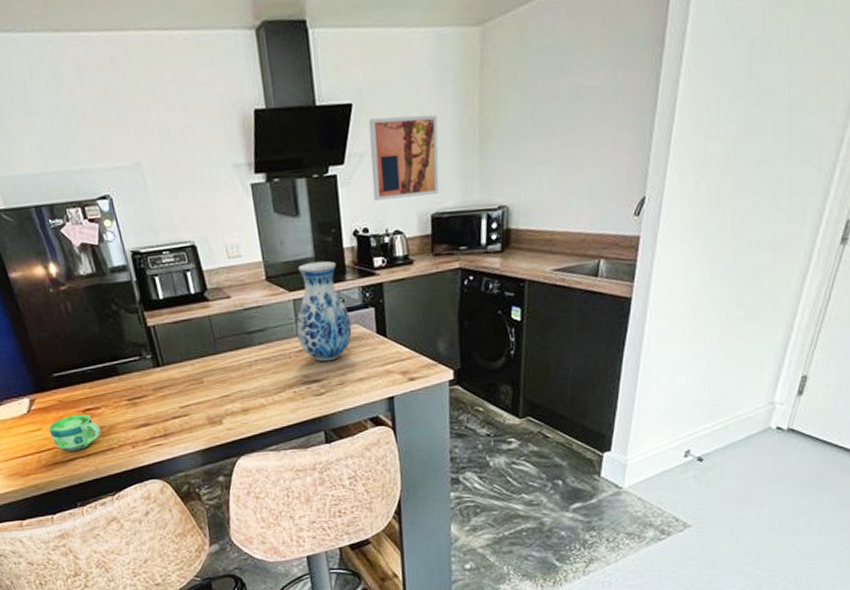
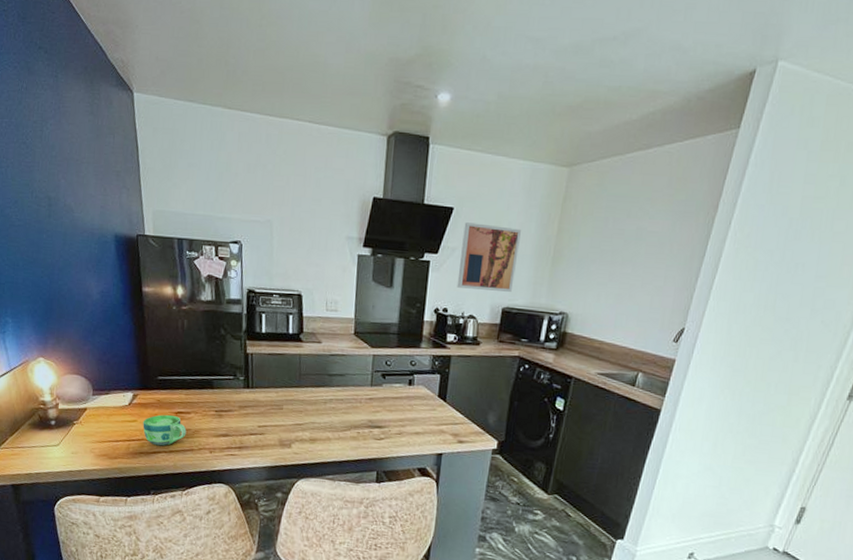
vase: present [296,260,352,362] -> none [370,327,419,413]

